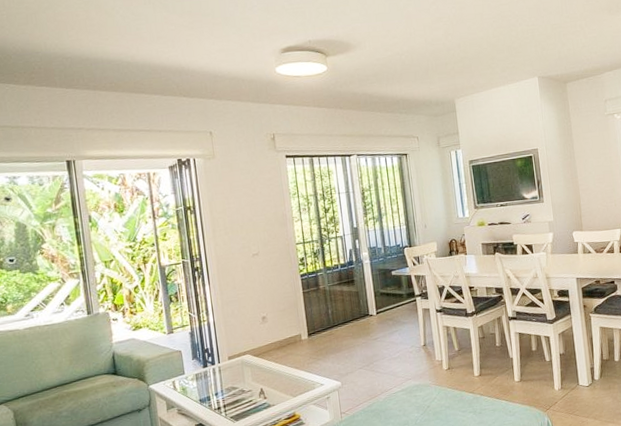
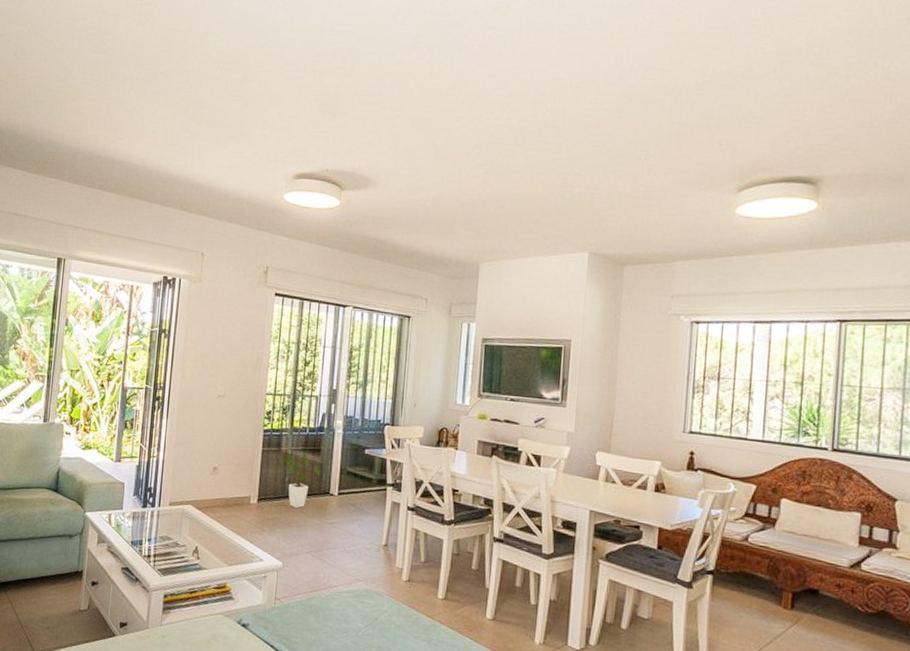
house plant: none [322,285,358,334] -> present [280,451,321,509]

